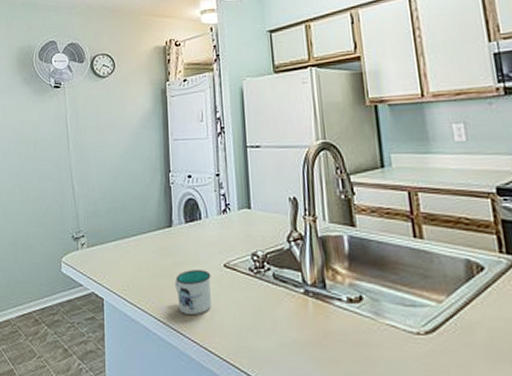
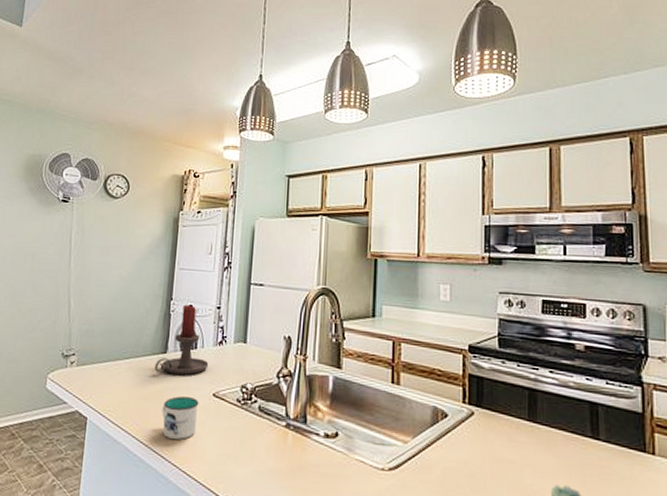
candle holder: none [162,175,216,247] -> present [154,304,209,375]

